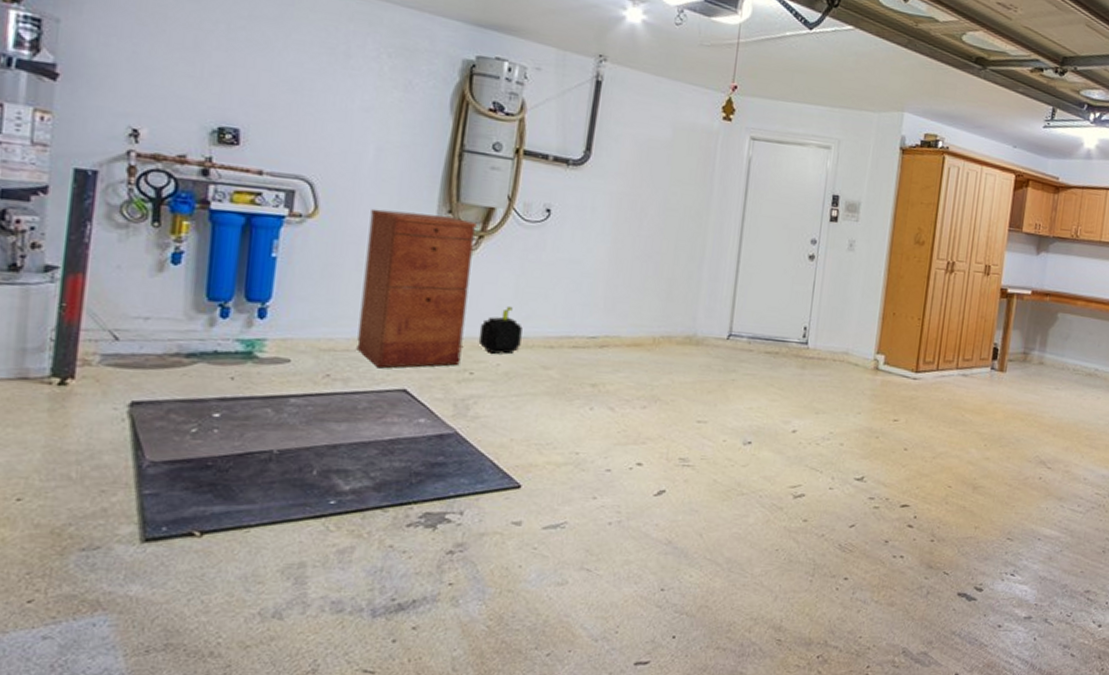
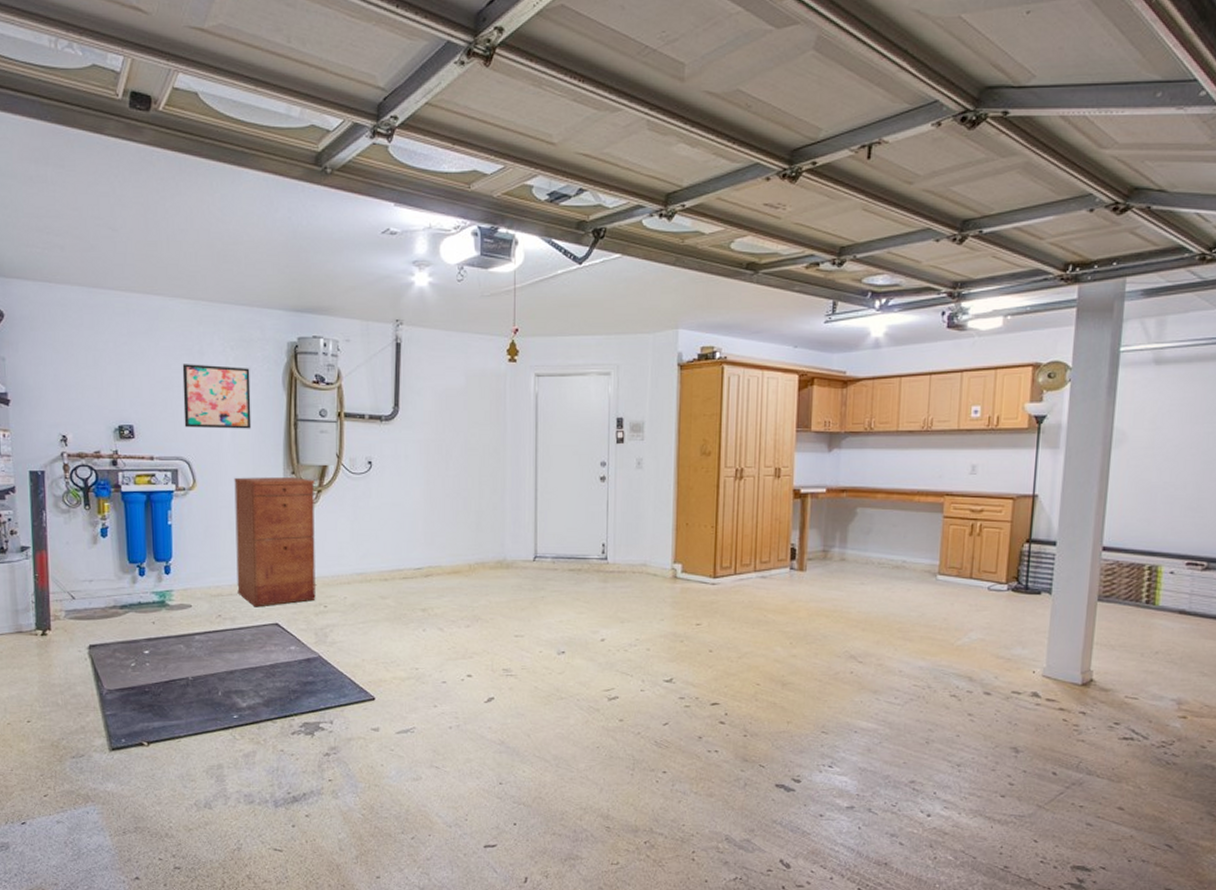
wall art: none [312,64,410,154] -> present [182,364,252,429]
plant pot: present [478,306,523,355] -> none [327,547,361,589]

